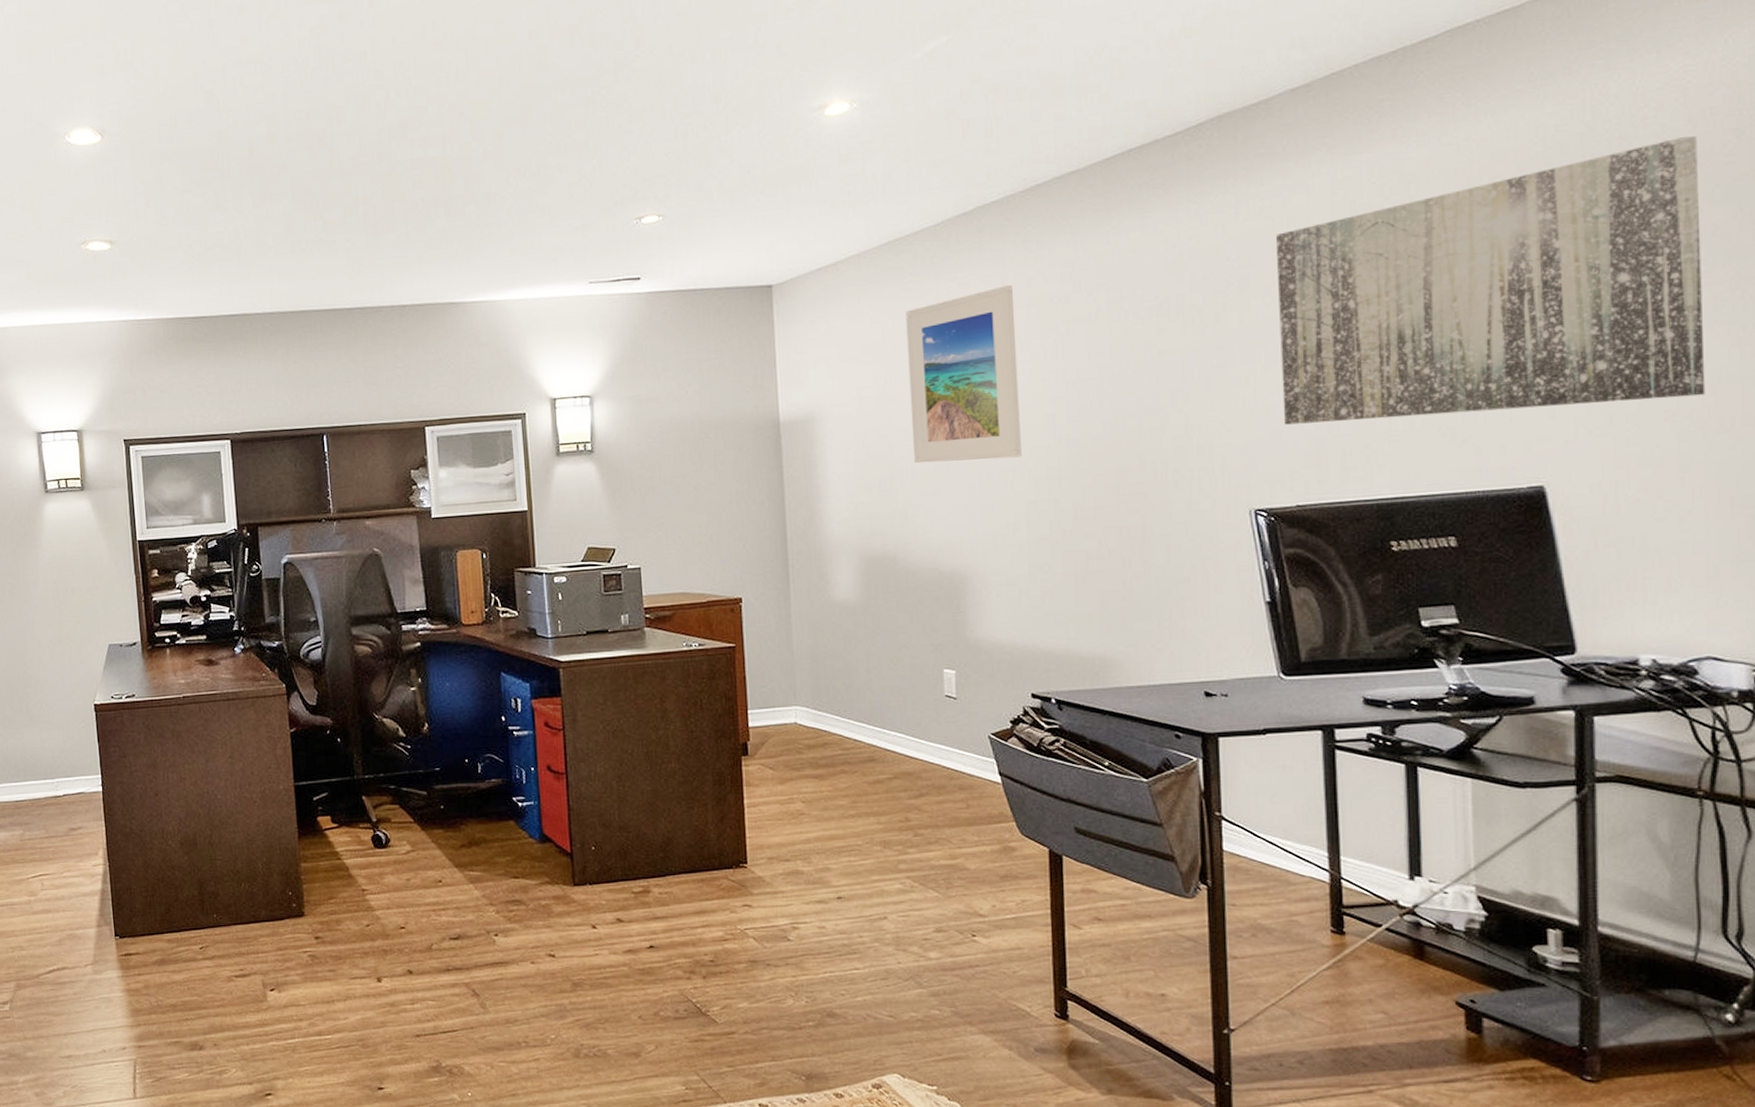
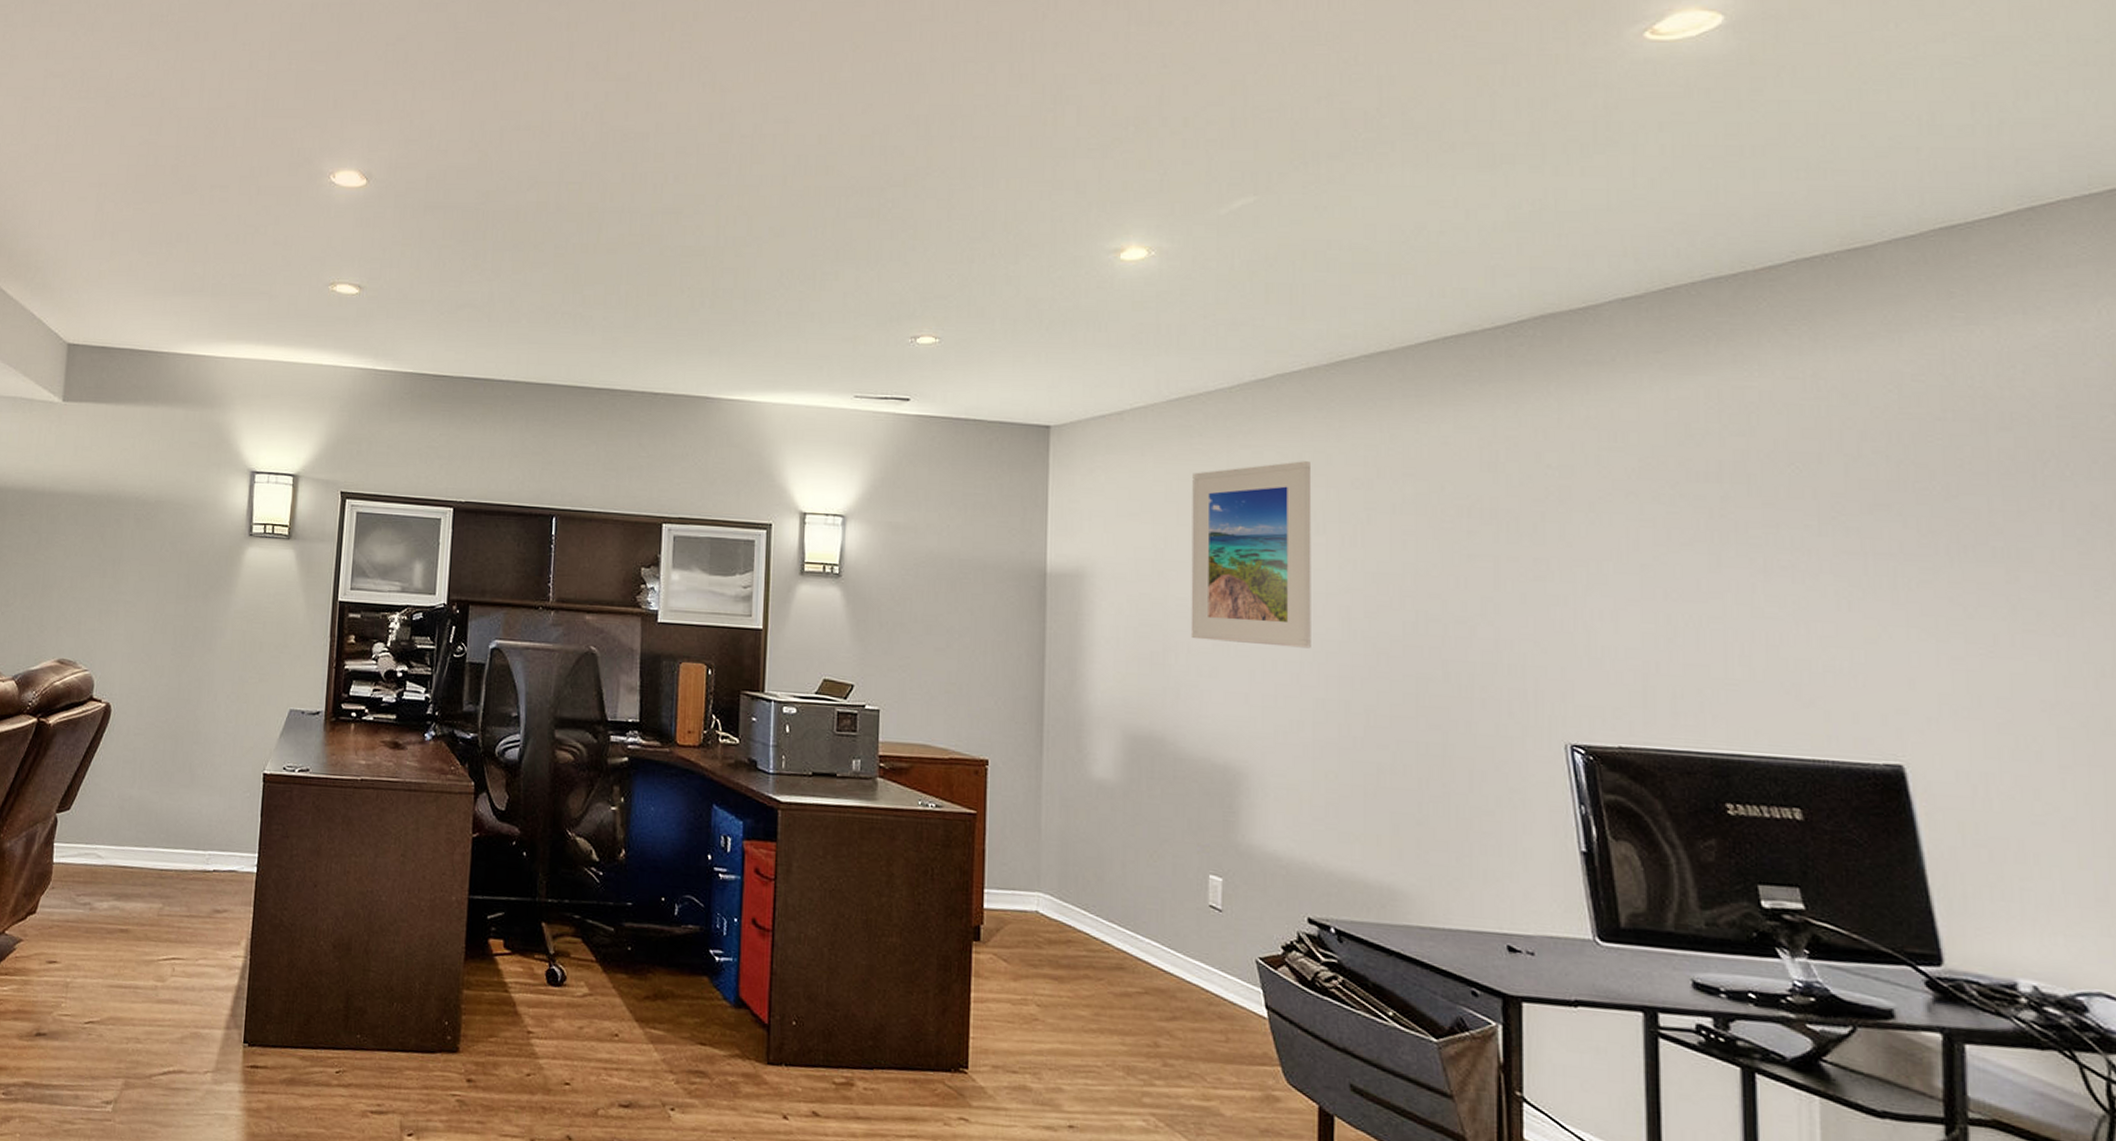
wall art: present [1275,136,1706,425] -> none [1601,404,2088,690]

